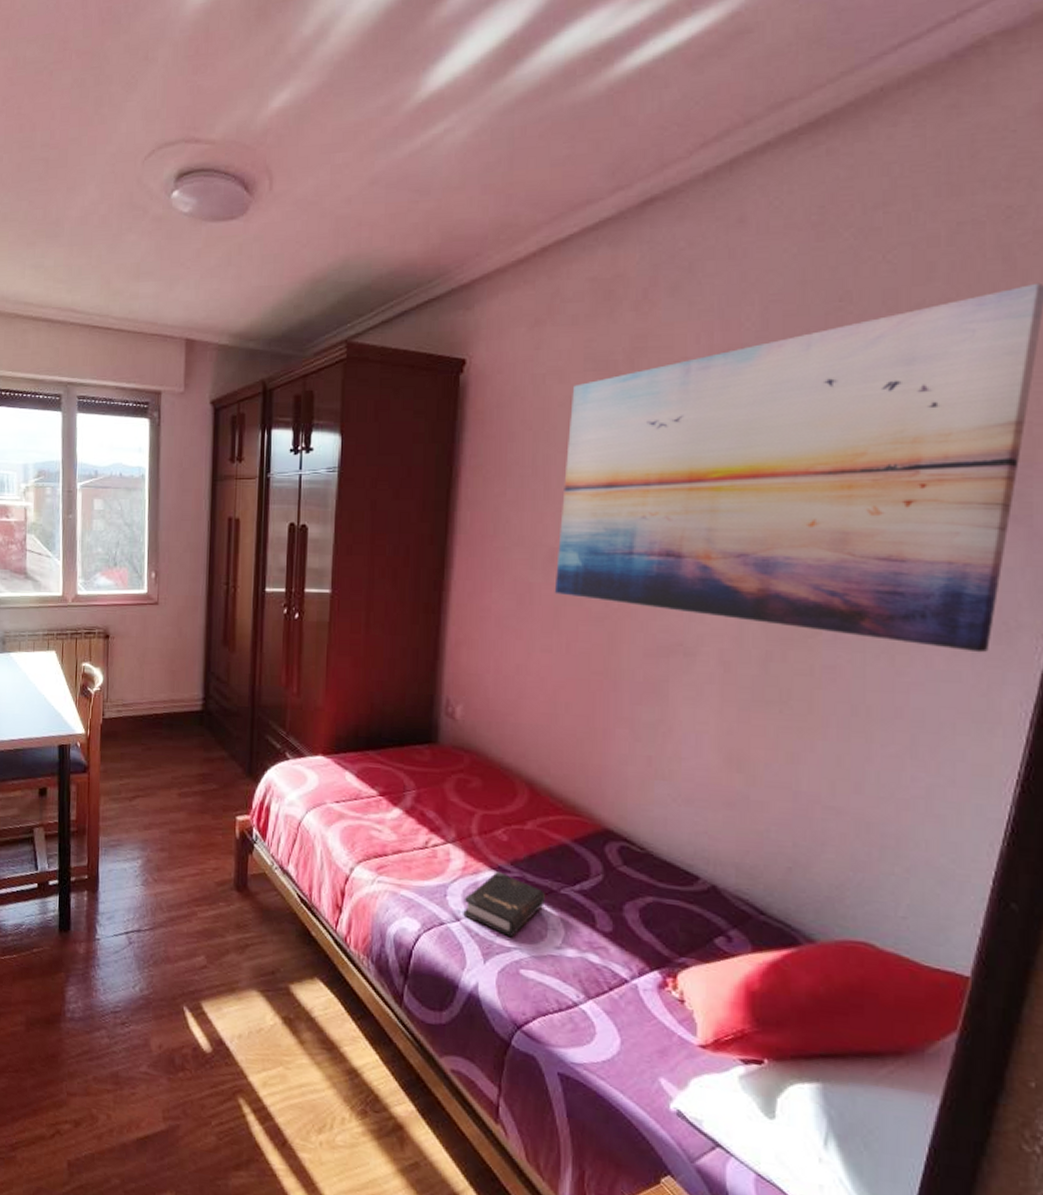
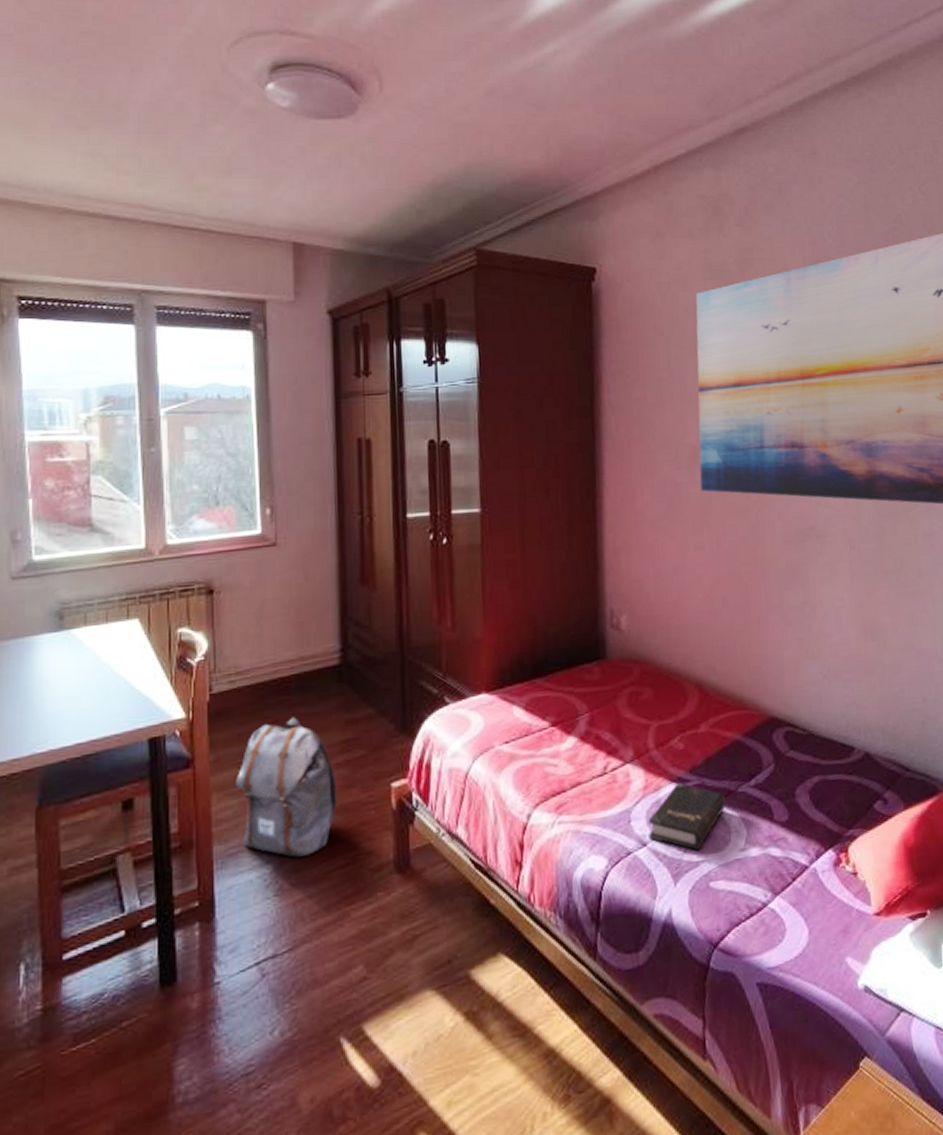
backpack: none [118,747,194,860] -> present [236,717,338,858]

